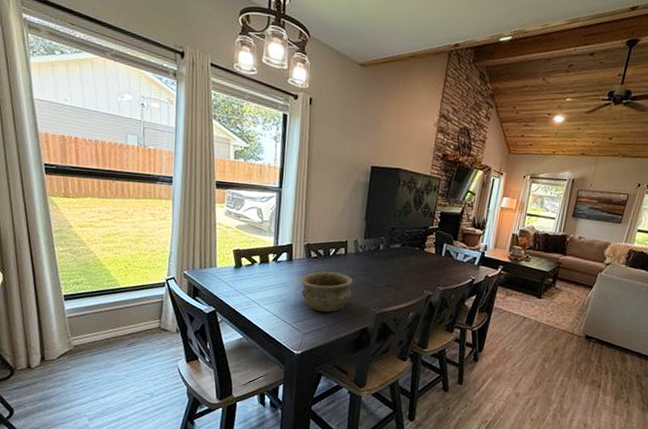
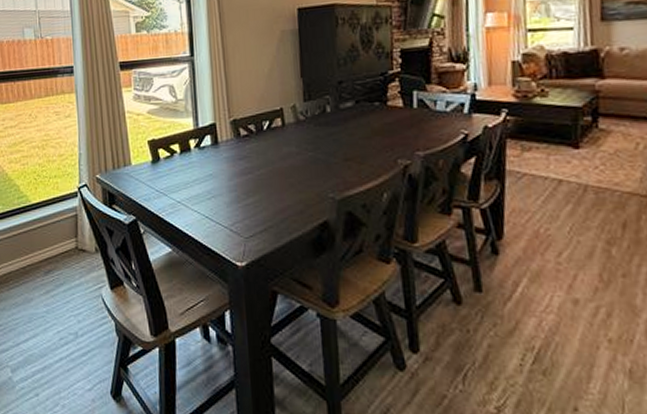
bowl: present [301,271,353,313] -> none [232,151,299,207]

